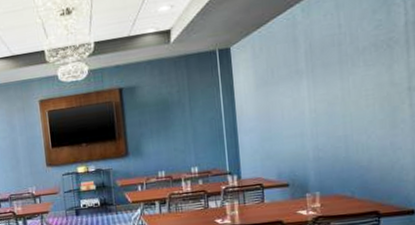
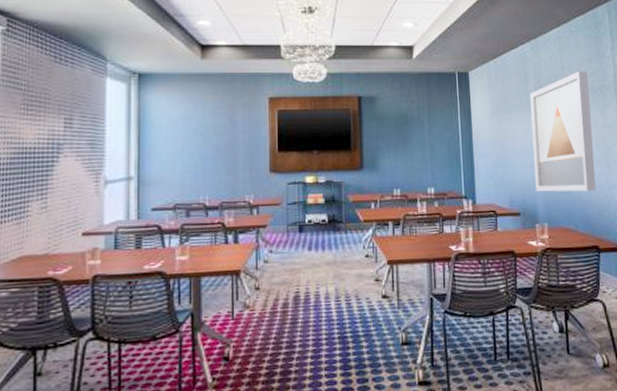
wall art: none [299,24,378,162] -> present [529,71,597,192]

